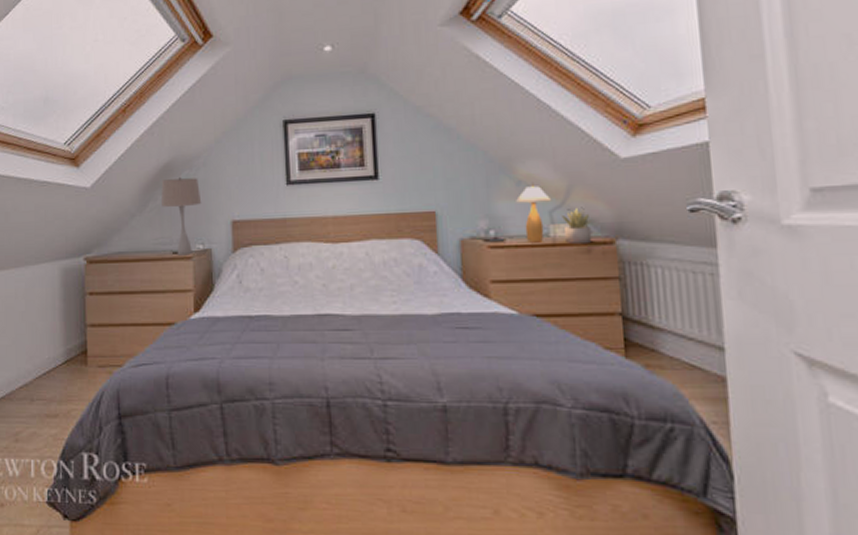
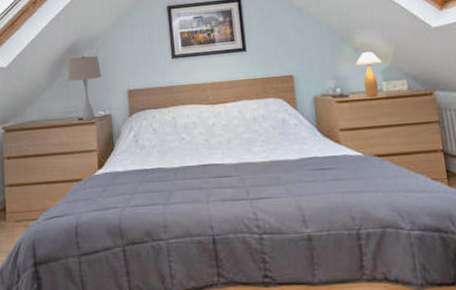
succulent plant: present [560,209,593,245] -> none [390,68,416,97]

